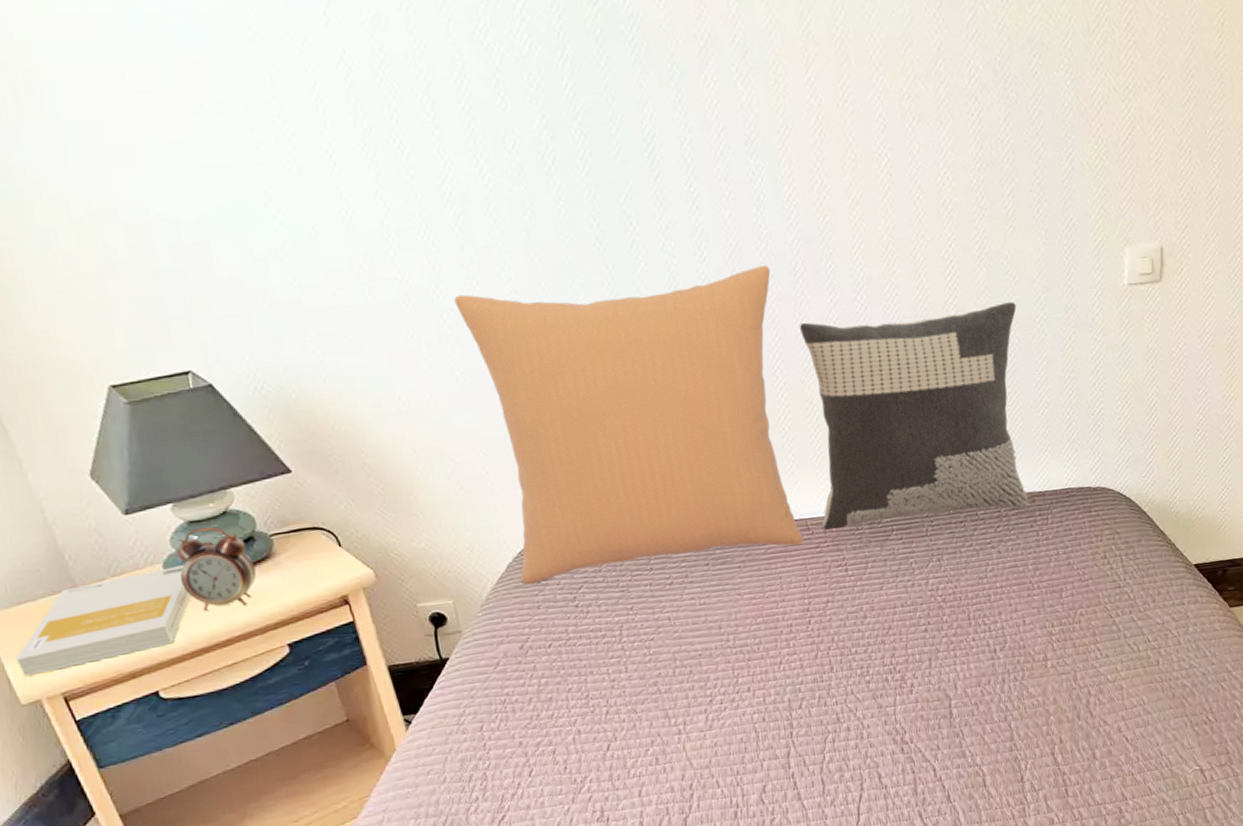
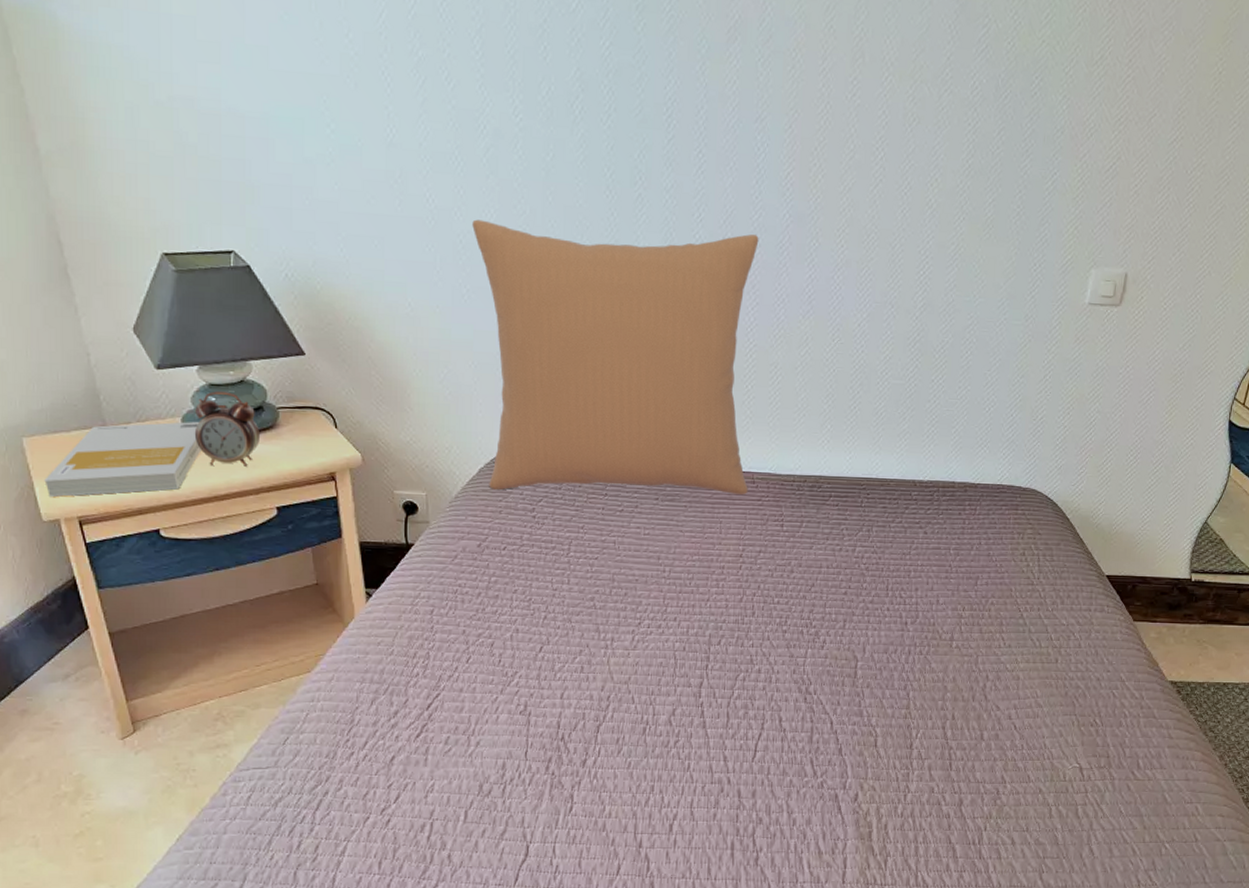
pillow: present [800,302,1029,531] -> none [766,292,980,496]

